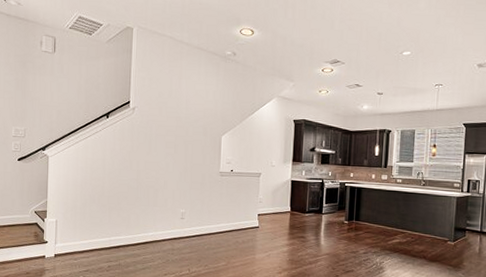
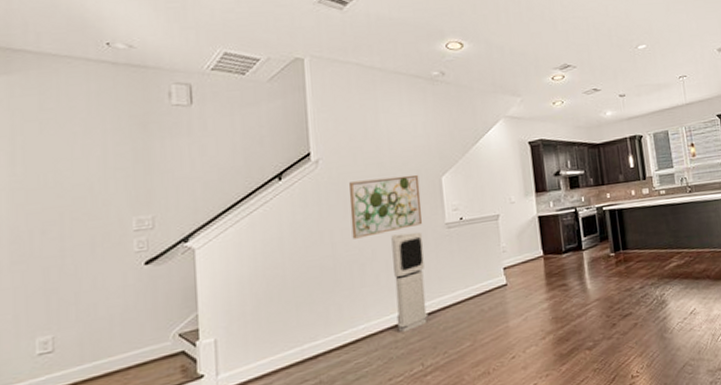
wall art: none [152,128,205,171] -> present [349,174,423,239]
air purifier: none [175,173,202,244] -> present [391,231,429,332]

